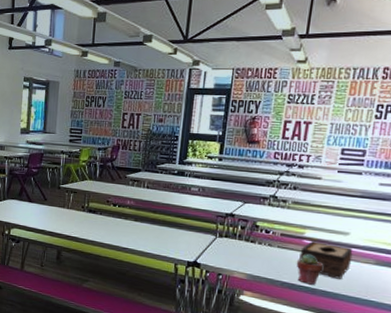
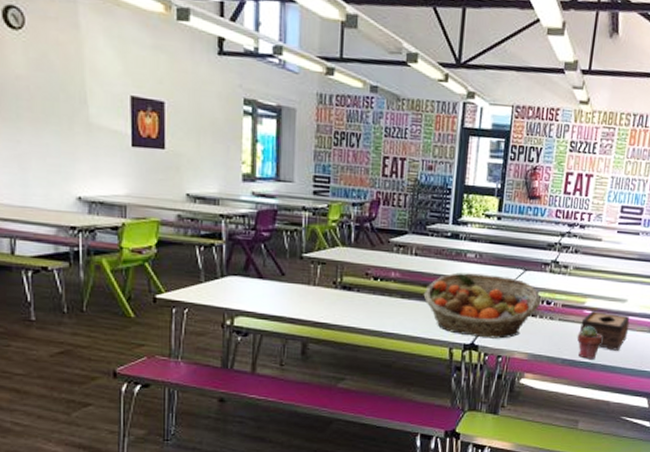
fruit basket: none [153,202,259,260] -> present [423,272,541,339]

